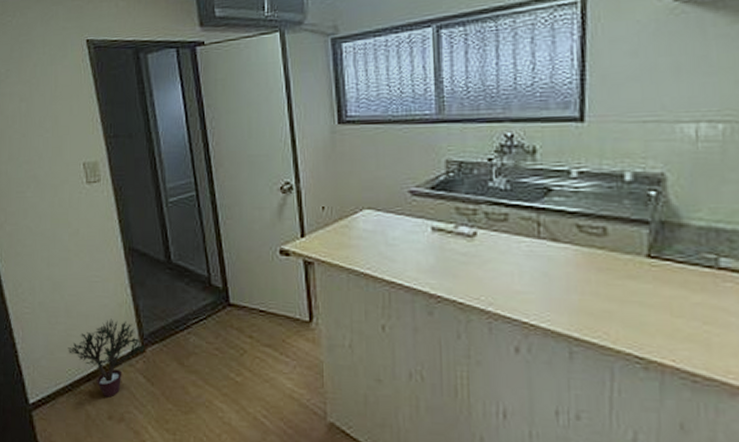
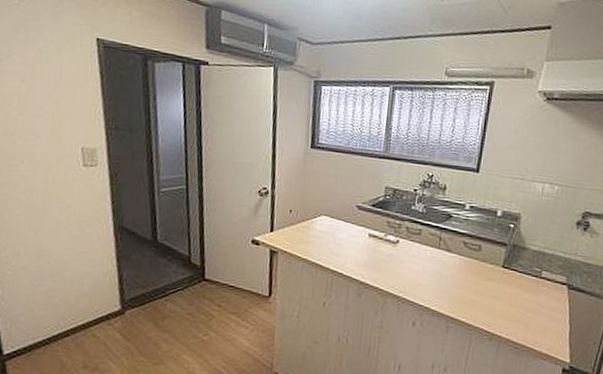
potted plant: present [68,318,146,398] -> none [48,284,126,351]

